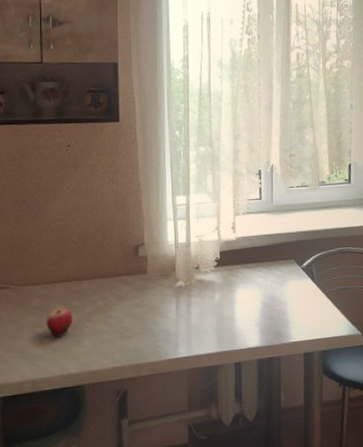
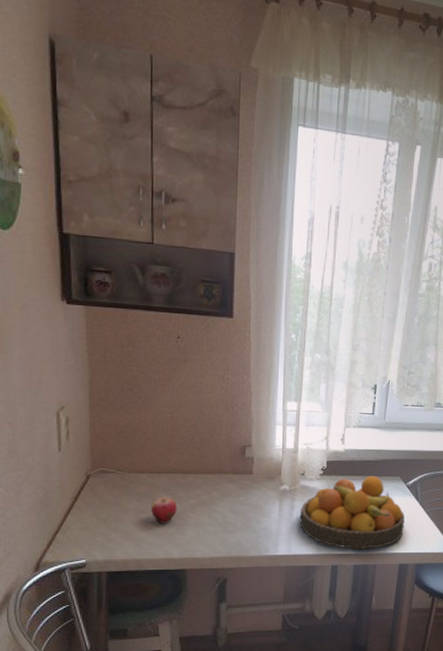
fruit bowl: none [197,261,305,343] -> present [299,476,405,549]

